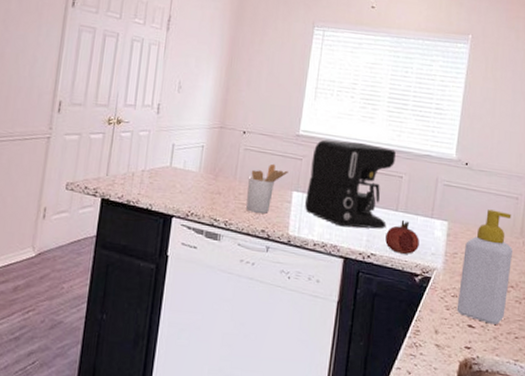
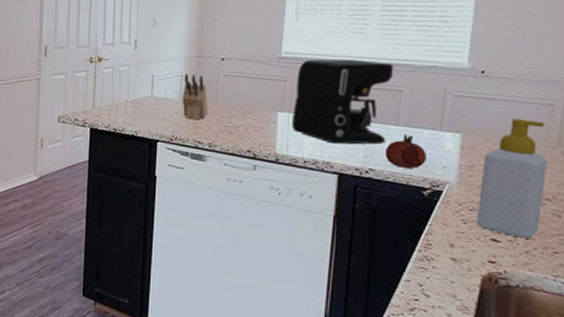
knife block: none [201,144,227,195] -> present [182,73,209,119]
utensil holder: present [246,163,288,214] -> none [230,87,272,134]

